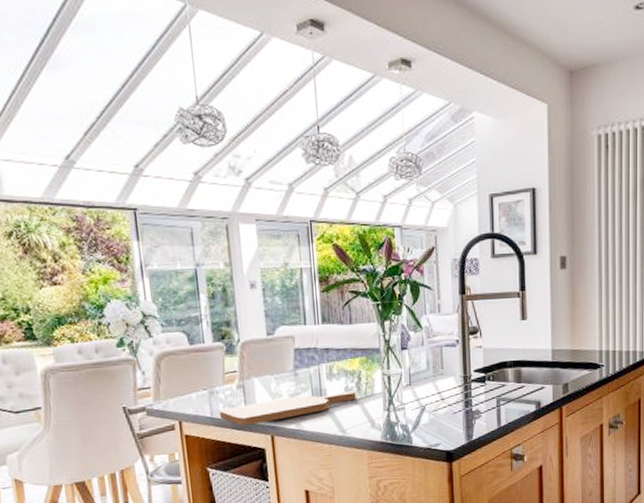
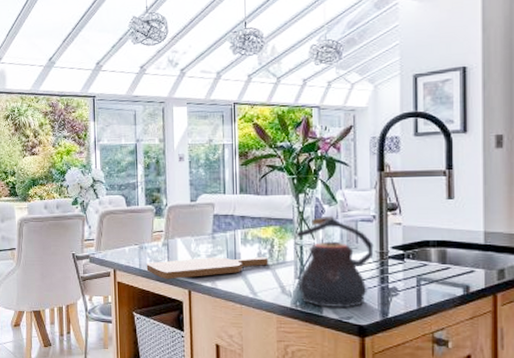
teapot: none [383,342,458,438] -> present [296,215,374,308]

